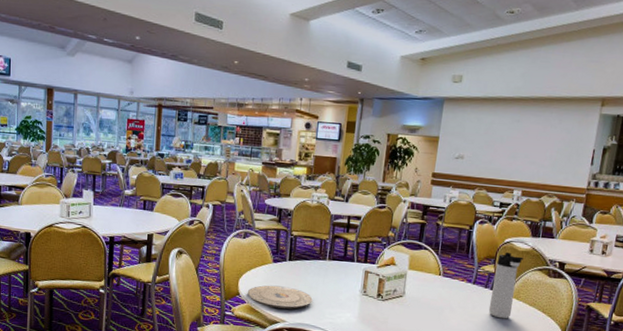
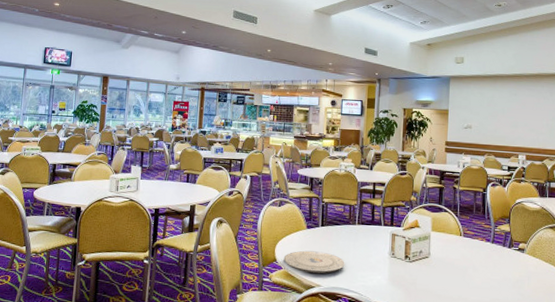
thermos bottle: present [488,252,524,319] -> none [508,211,535,276]

